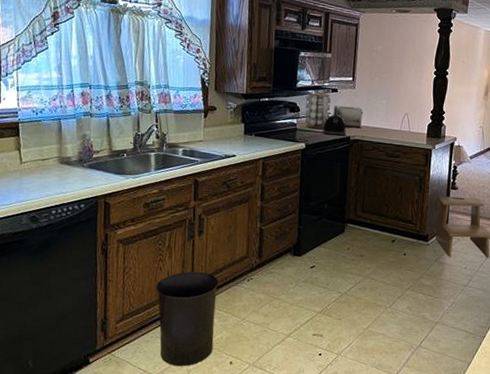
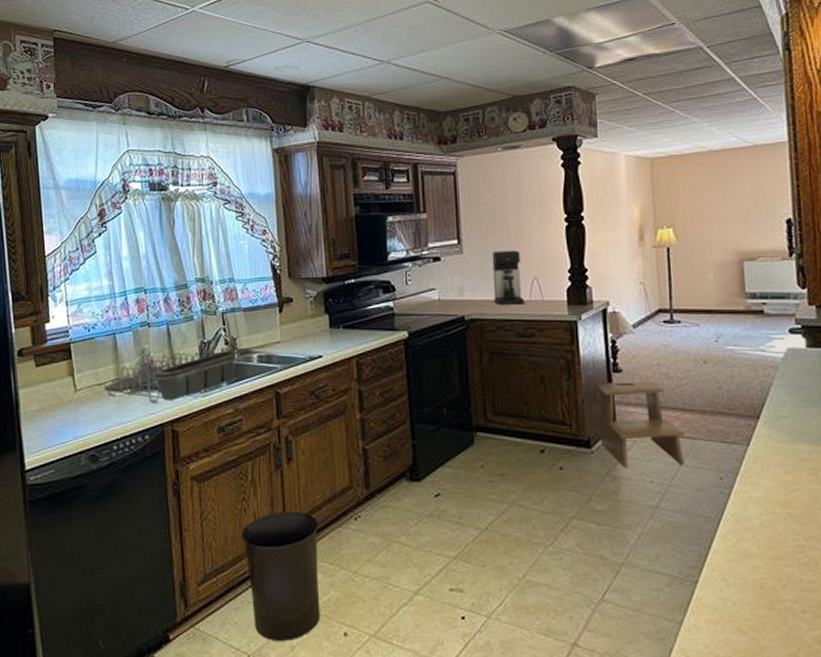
dish rack: none [47,140,165,179] -> present [104,350,236,403]
spice rack: present [304,91,331,130] -> none [402,261,434,311]
kettle: present [322,106,346,137] -> none [427,278,458,318]
toaster: present [333,105,364,128] -> none [438,276,478,304]
coffee maker: none [373,89,398,133] -> present [492,250,524,305]

